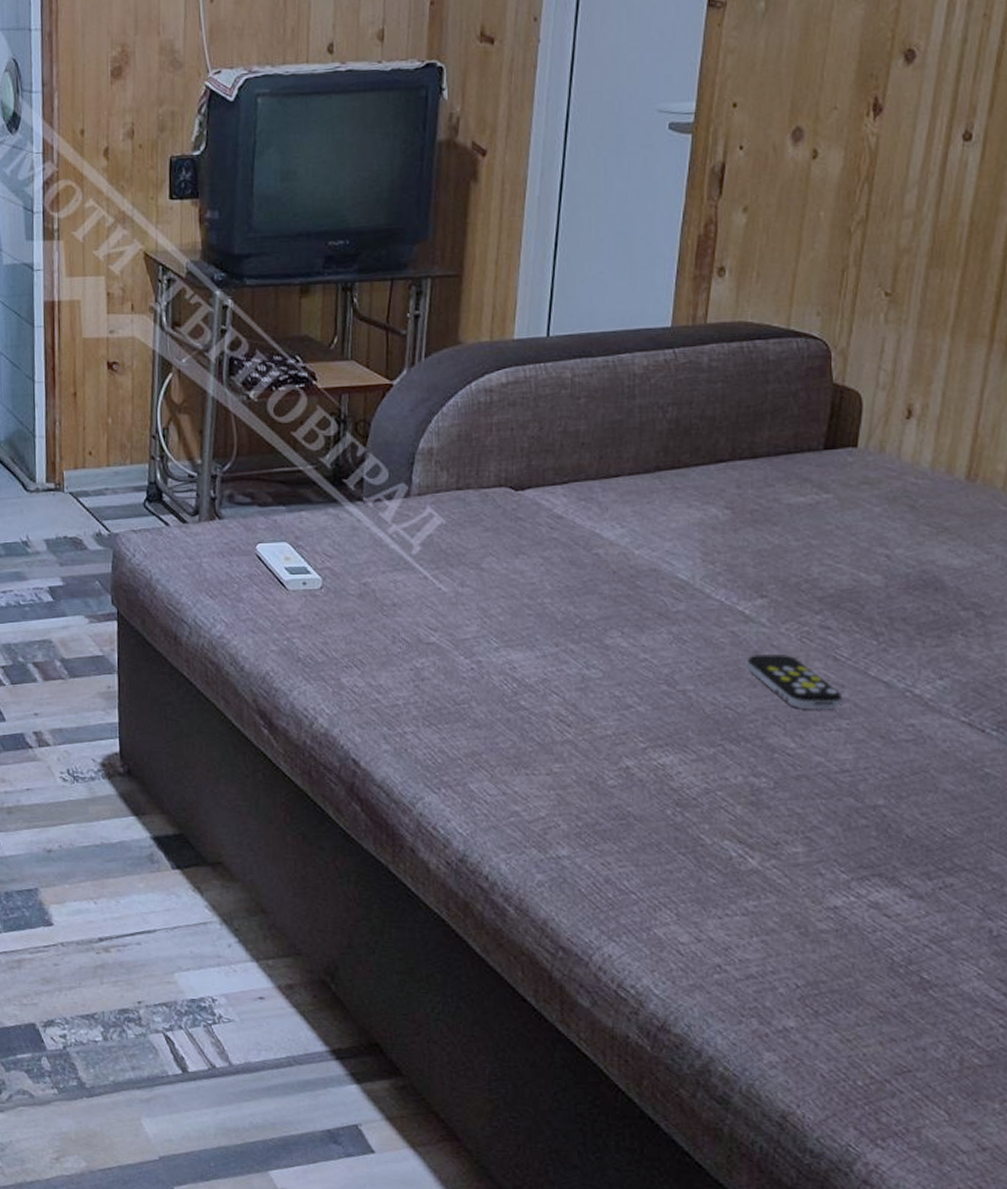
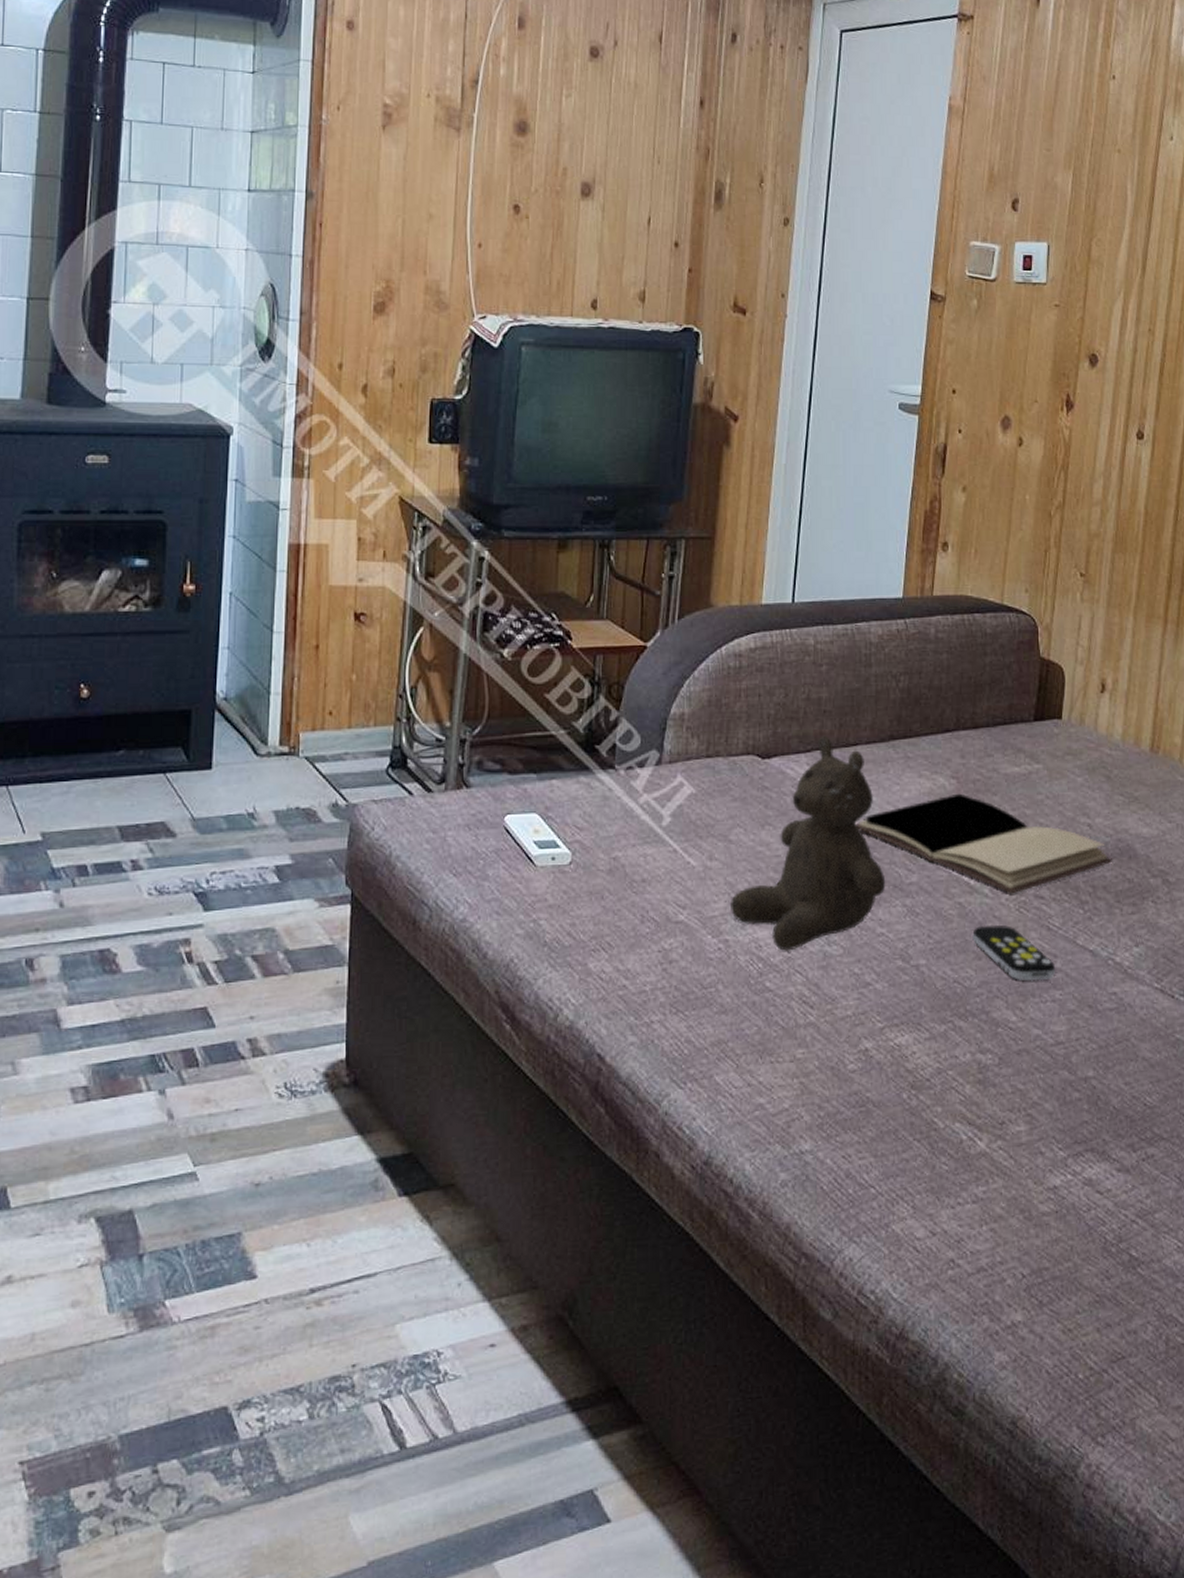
teddy bear: none [483,467,650,673] -> present [731,735,886,951]
book: none [617,523,916,624] -> present [856,793,1113,894]

